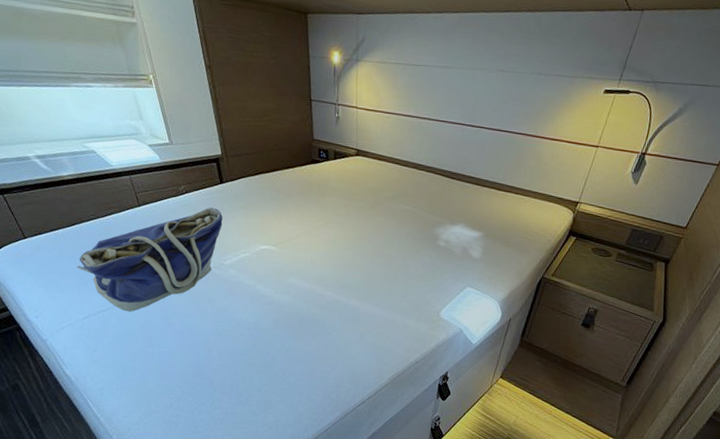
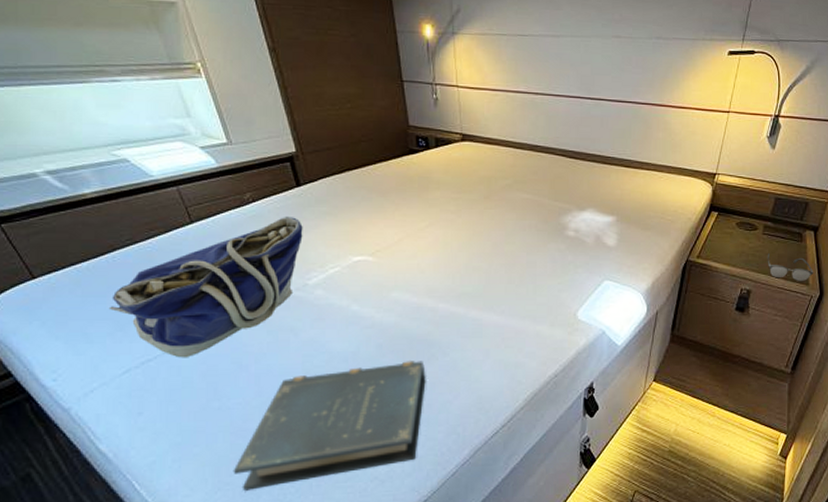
book: none [159,335,311,420] -> present [233,361,426,491]
eyeglasses: none [616,279,660,308] -> present [767,253,814,282]

